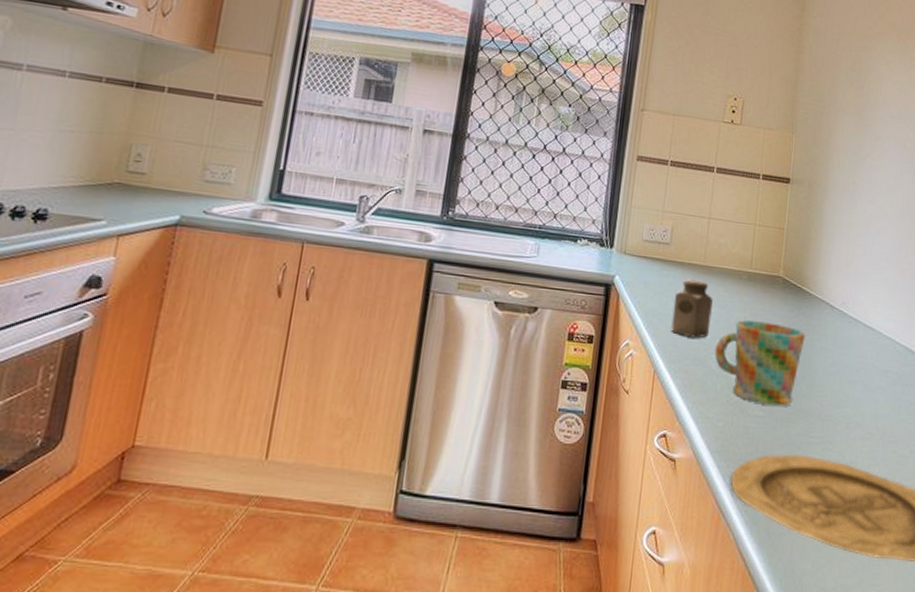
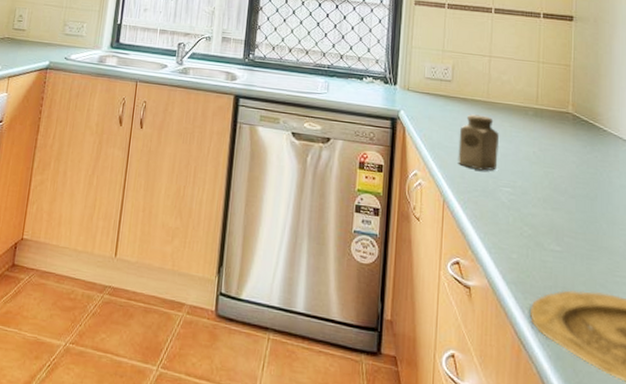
mug: present [714,319,805,406] -> none [504,154,602,243]

